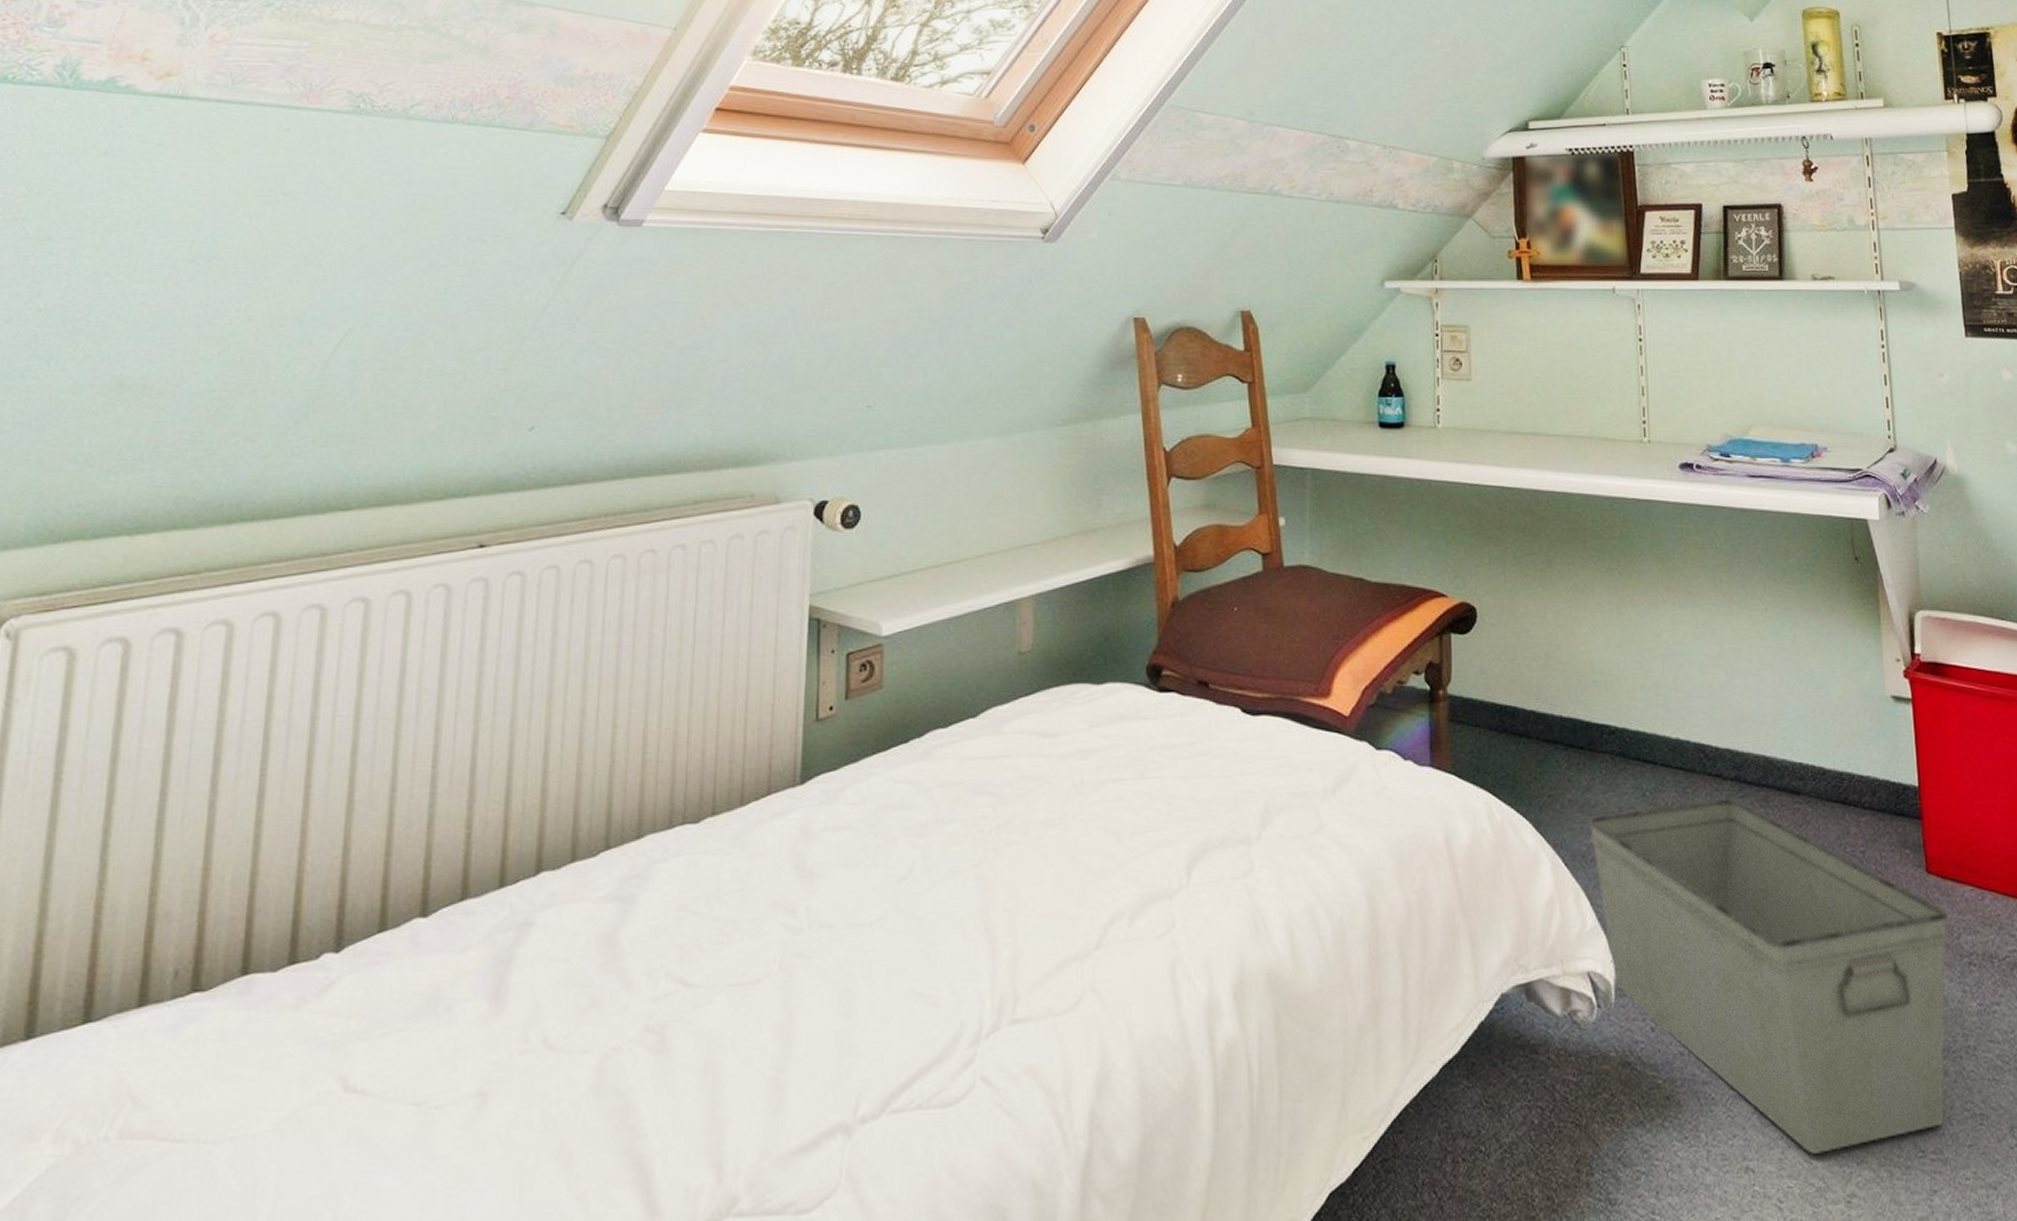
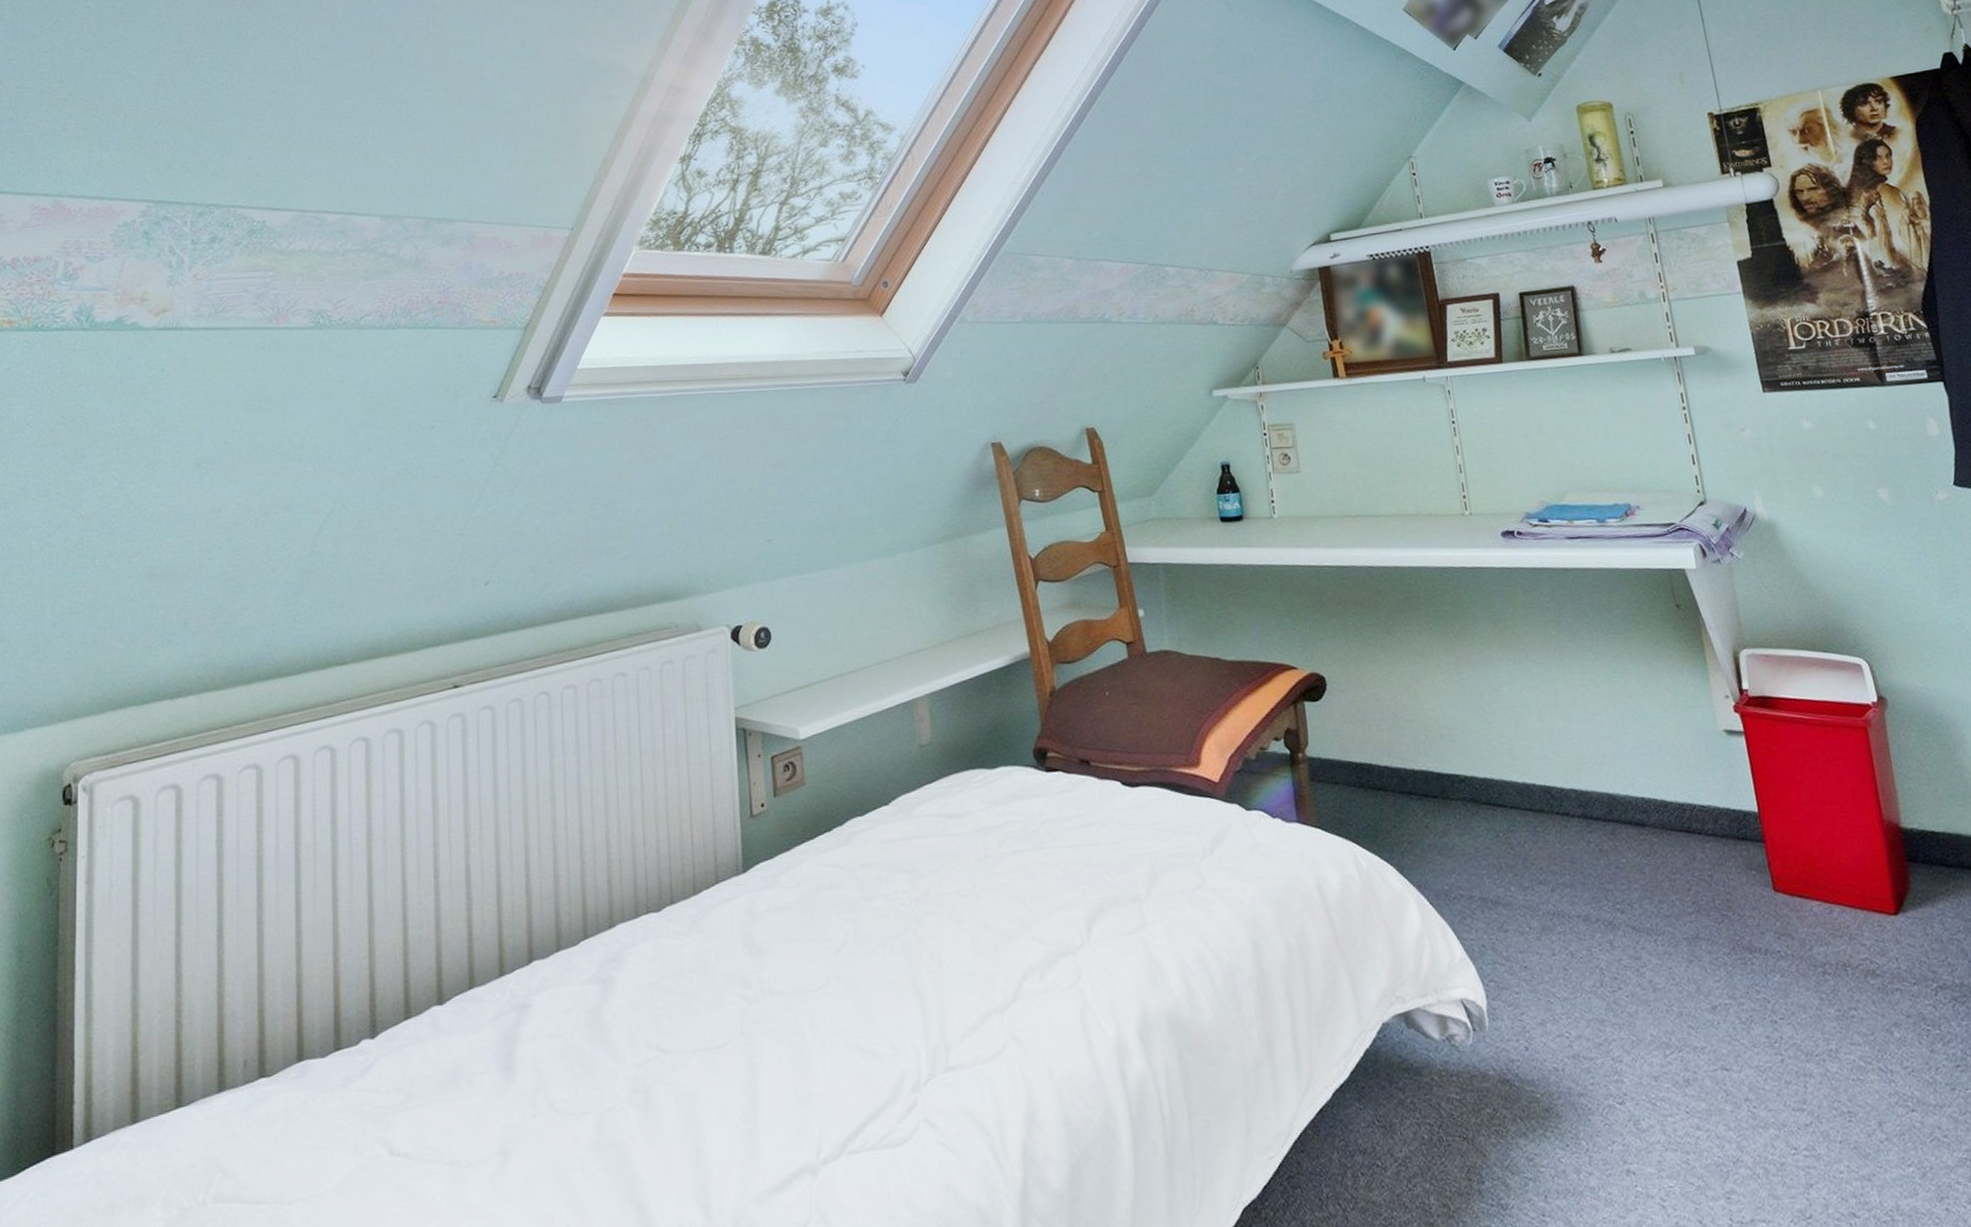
storage bin: present [1588,797,1948,1154] -> none [1448,833,1814,1156]

